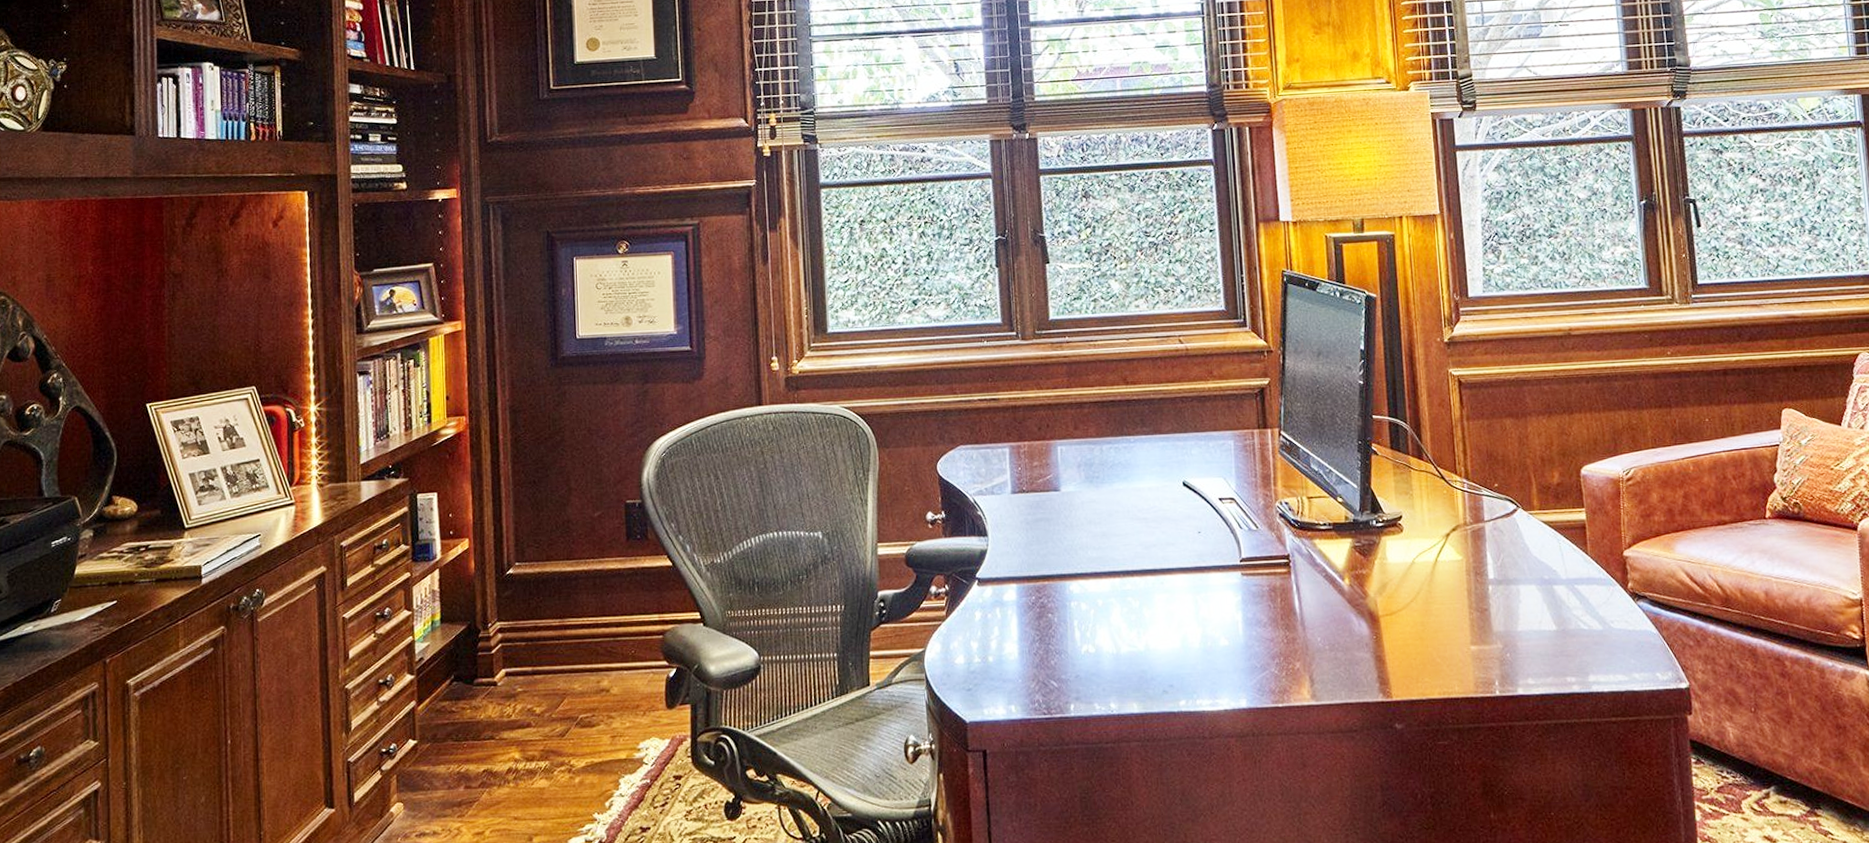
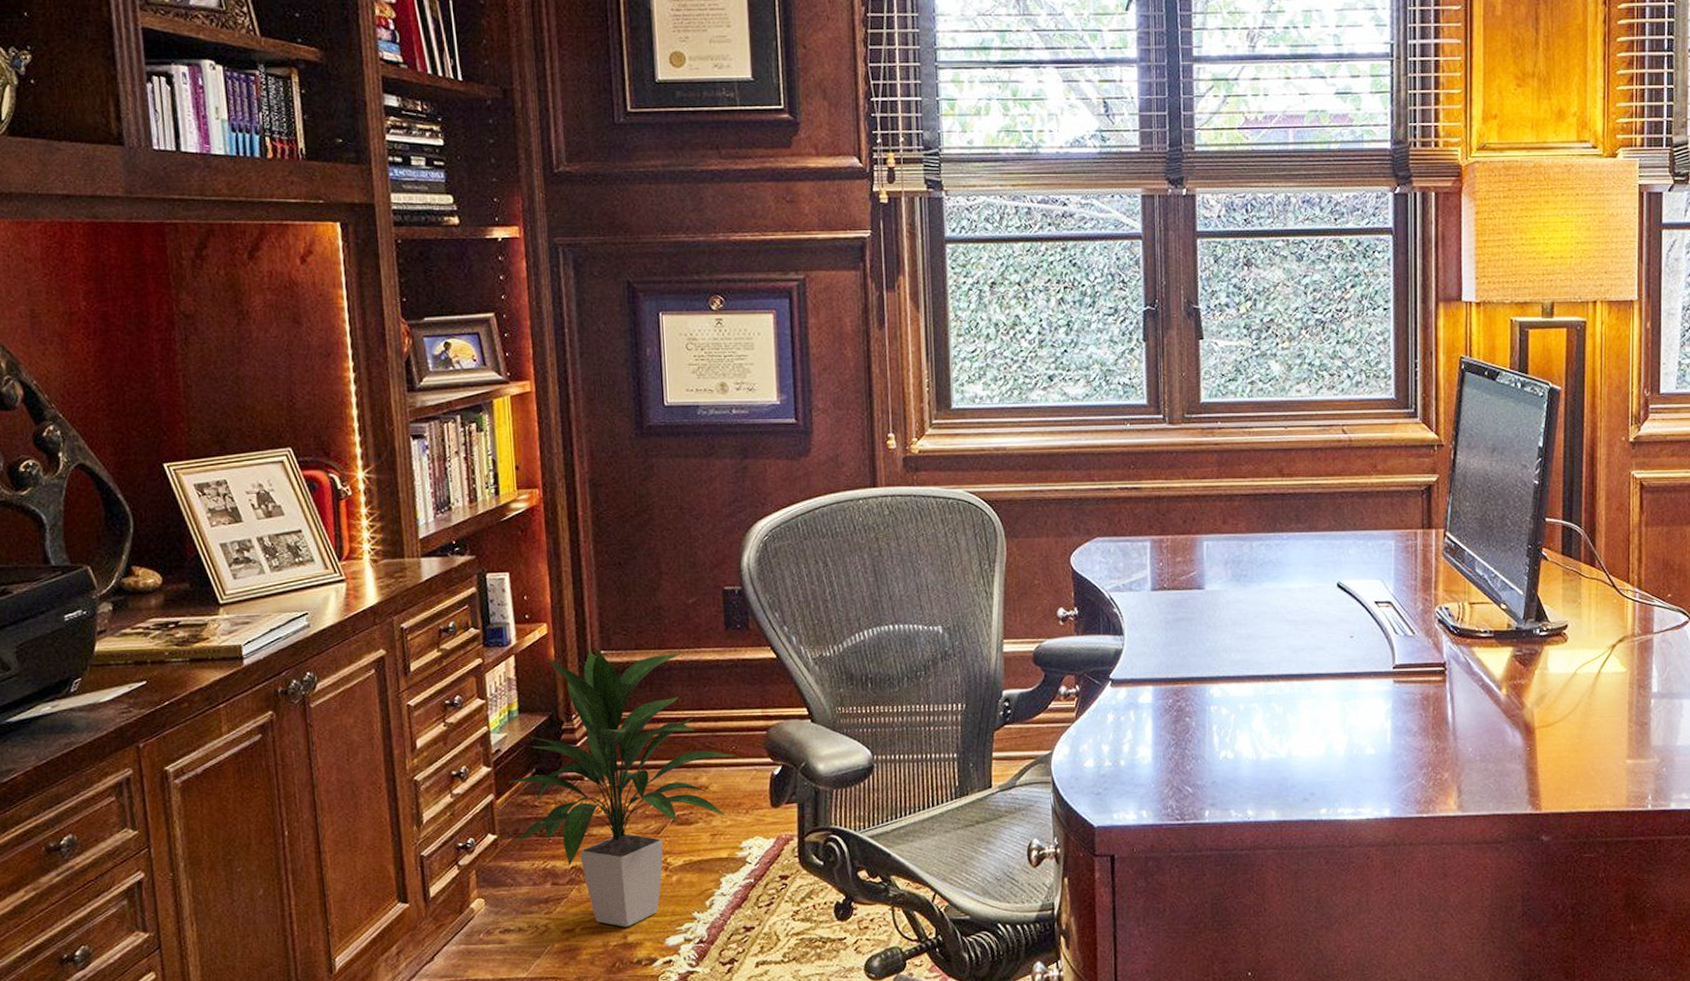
indoor plant: none [429,562,635,829] -> present [508,650,736,927]

